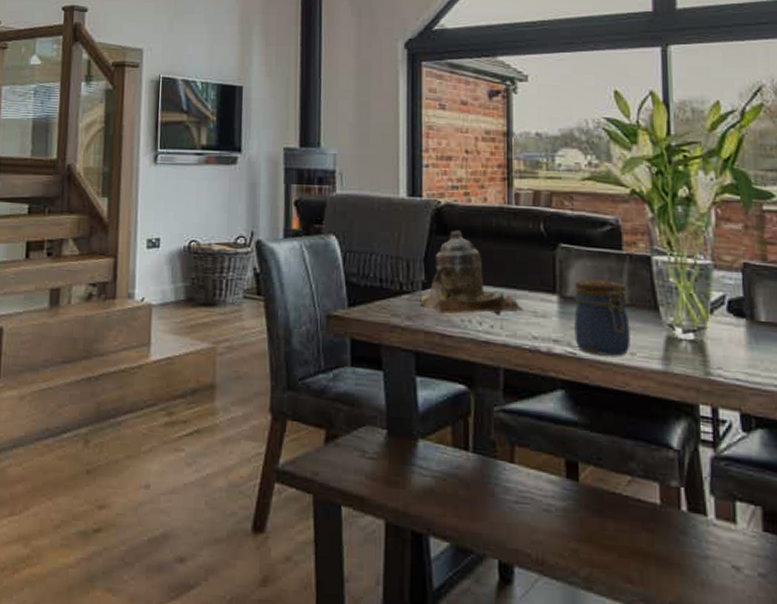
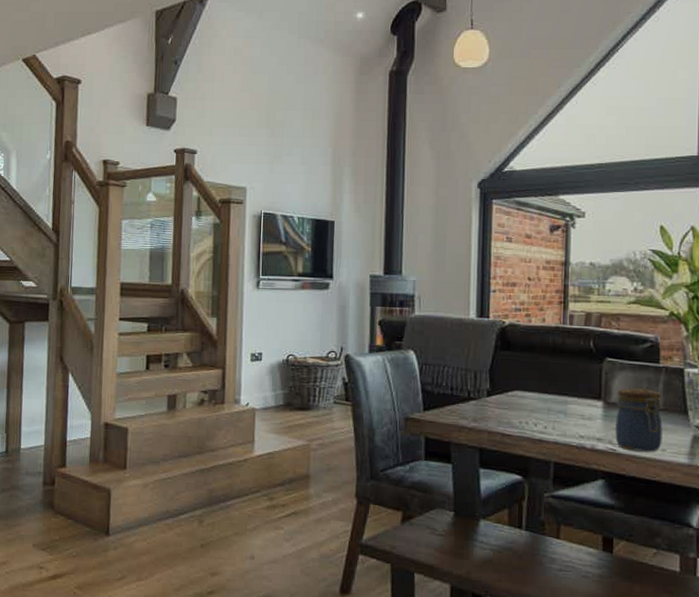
teapot: present [420,230,524,315] -> none [485,346,573,418]

